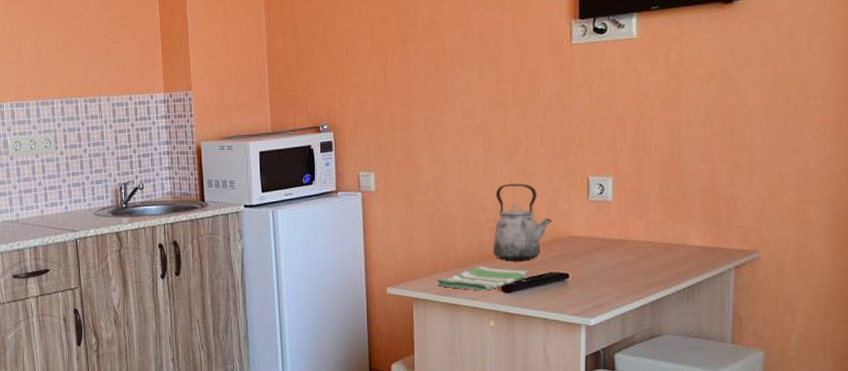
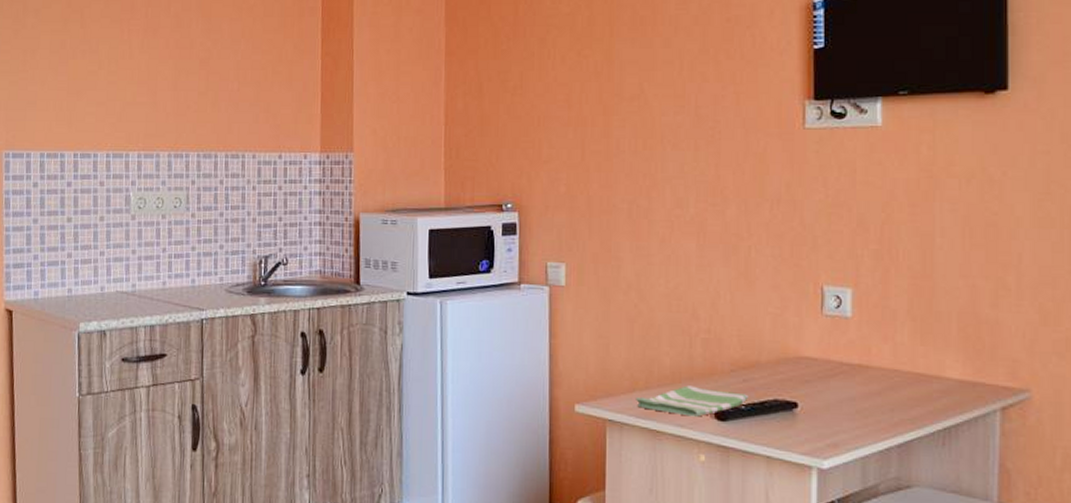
kettle: present [493,184,552,262] -> none [706,288,779,383]

